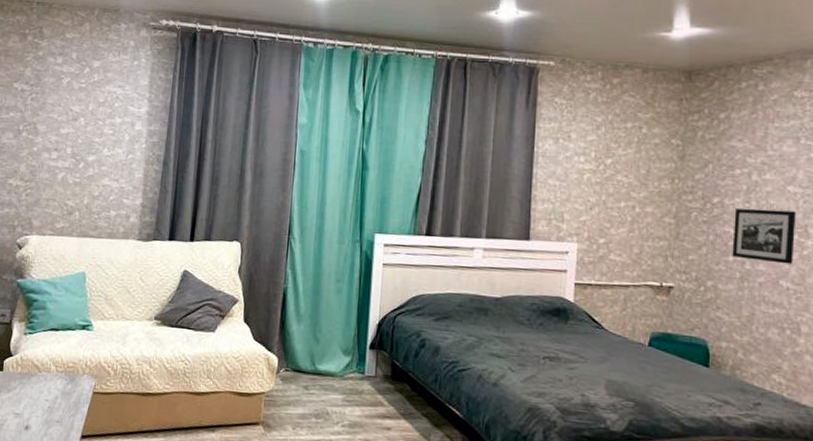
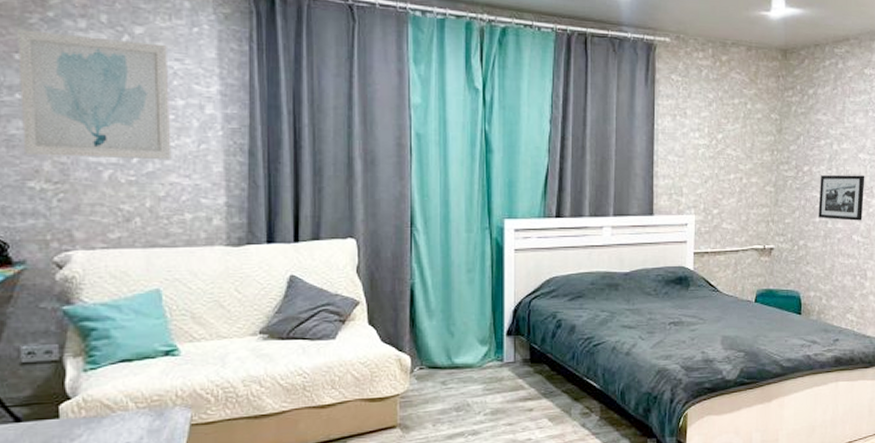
wall art: none [10,65,114,167] -> present [17,29,172,161]

